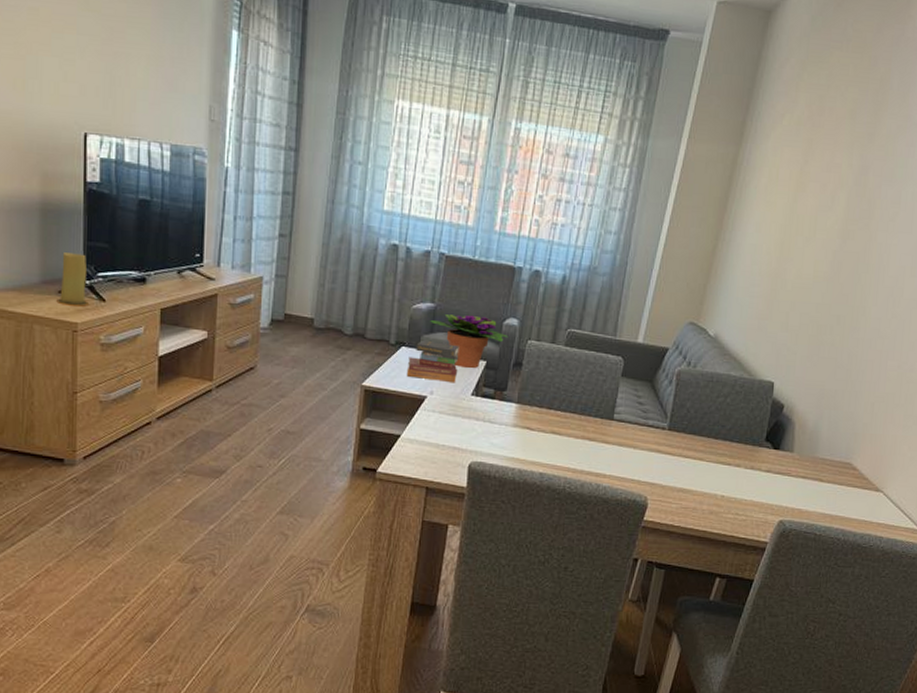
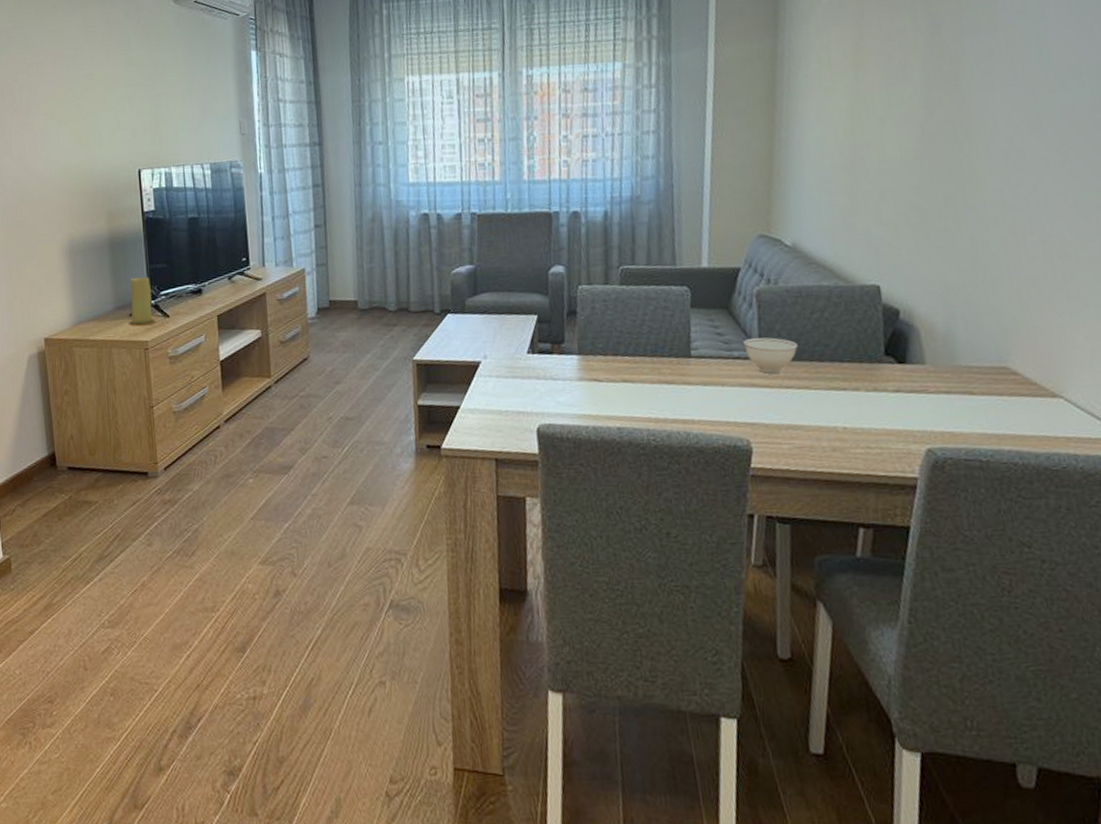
books: present [406,339,460,383] -> none [456,303,510,344]
potted flower: present [430,314,509,369] -> none [472,269,557,326]
bowl: none [658,410,701,445] -> present [743,337,798,374]

